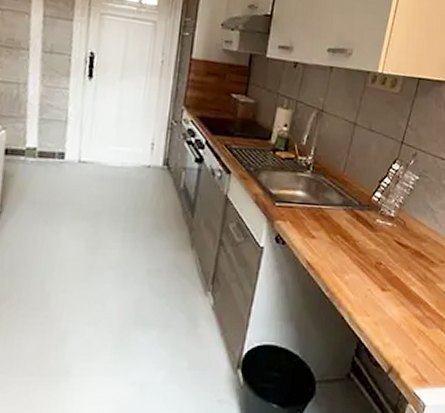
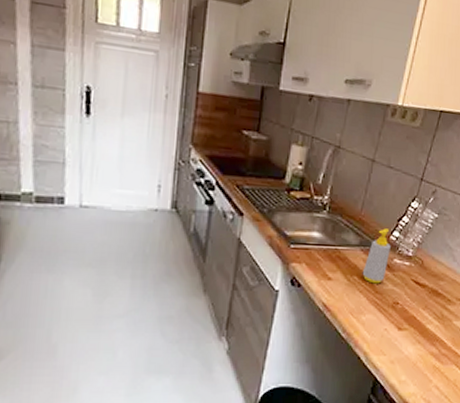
soap bottle: none [345,189,373,244] -> present [362,228,391,284]

